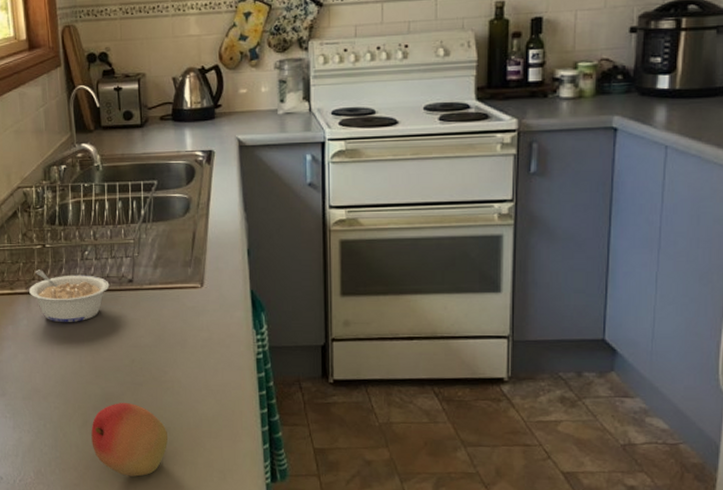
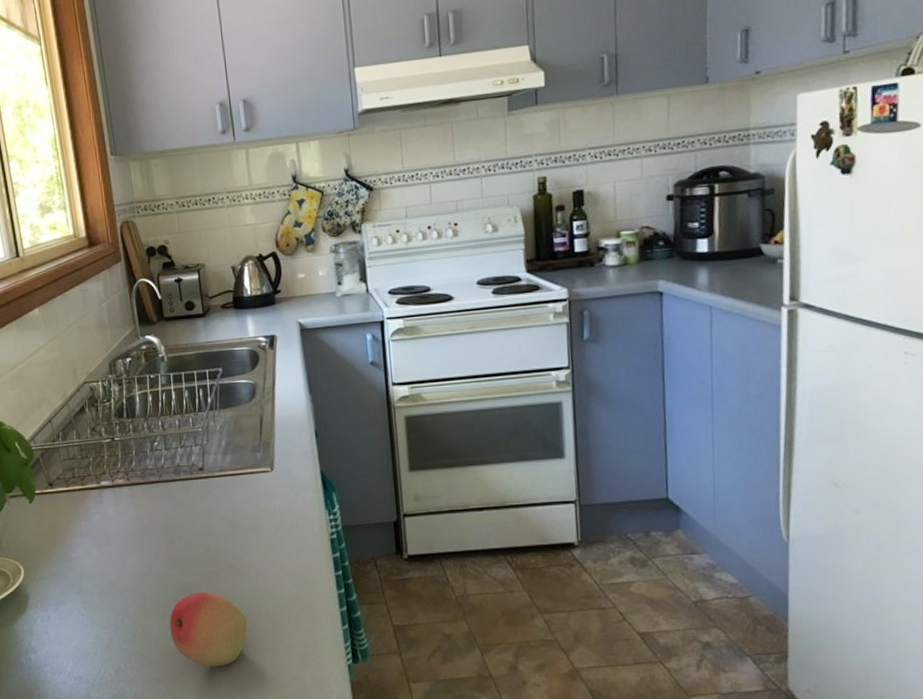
legume: present [29,270,110,323] -> none [100,463,181,516]

